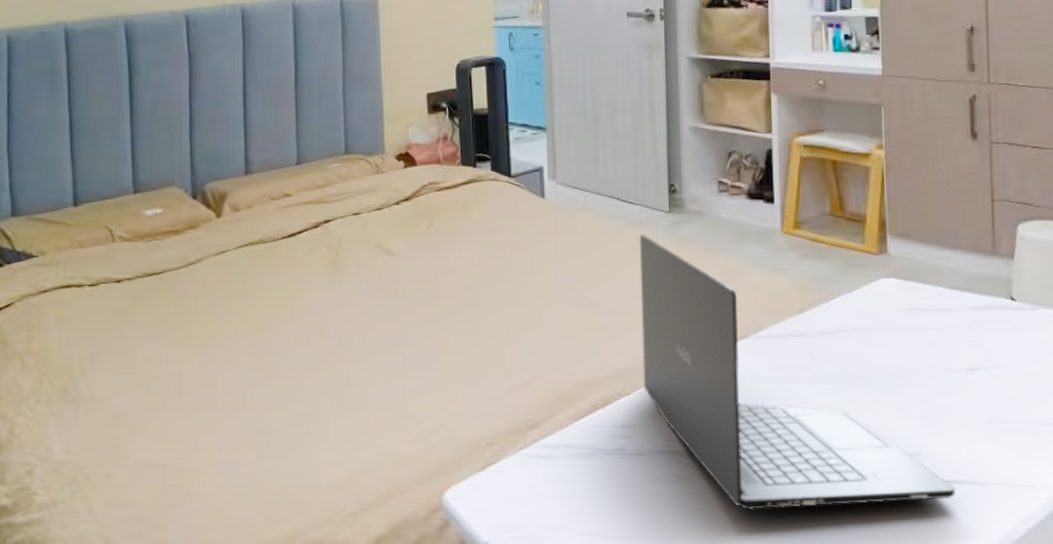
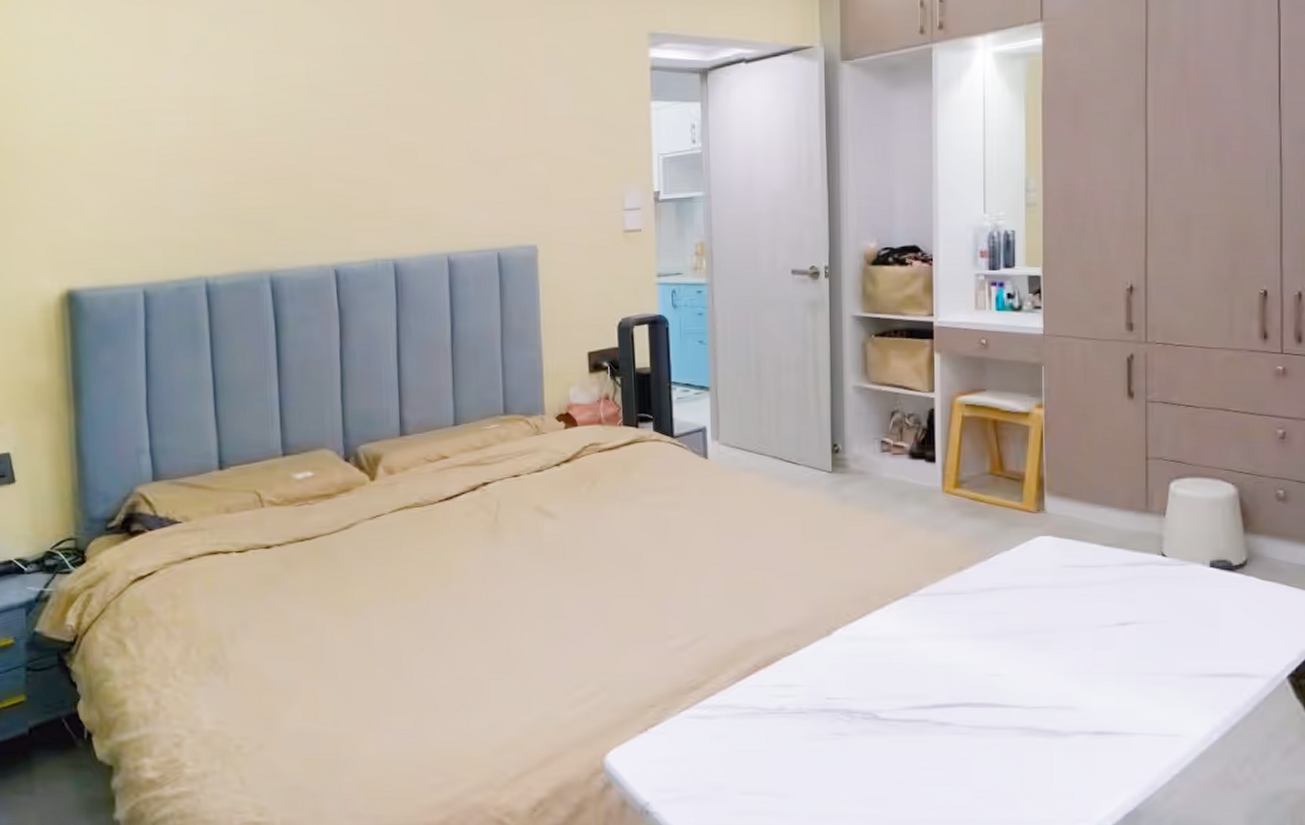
laptop: present [640,234,955,510] -> none [802,495,1105,765]

